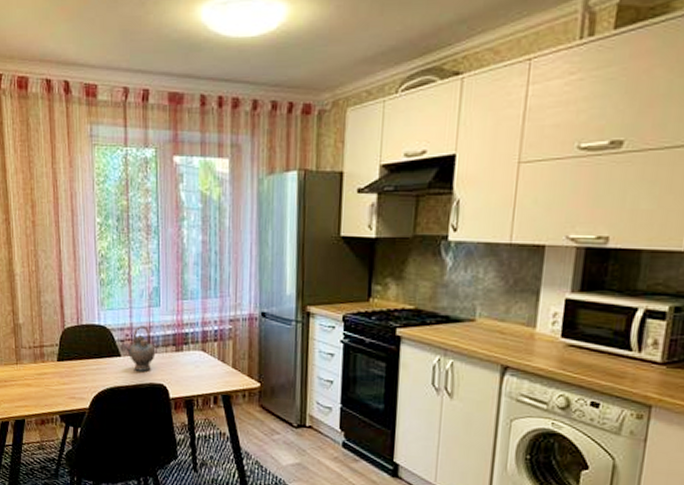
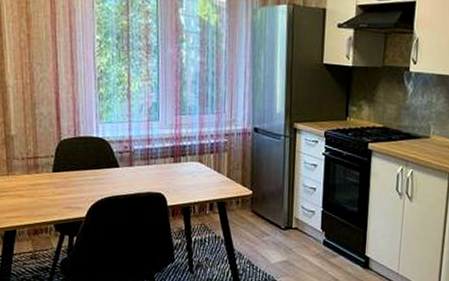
teapot: present [123,326,156,371] -> none [121,138,154,181]

